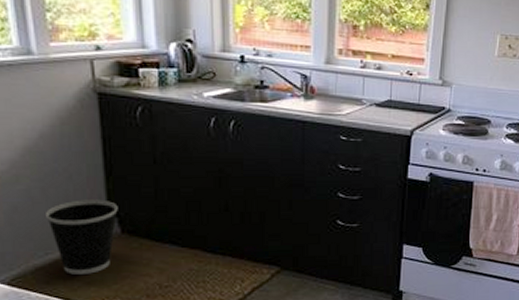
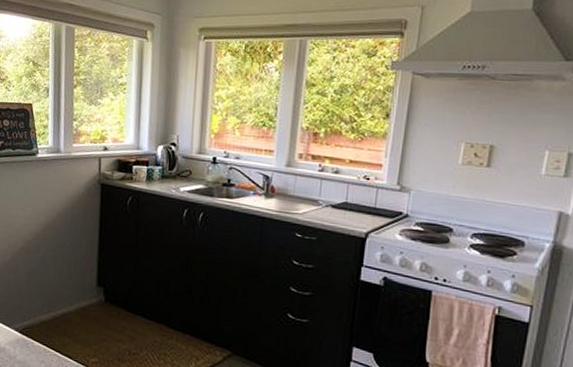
wastebasket: present [44,199,118,275] -> none [52,269,105,333]

